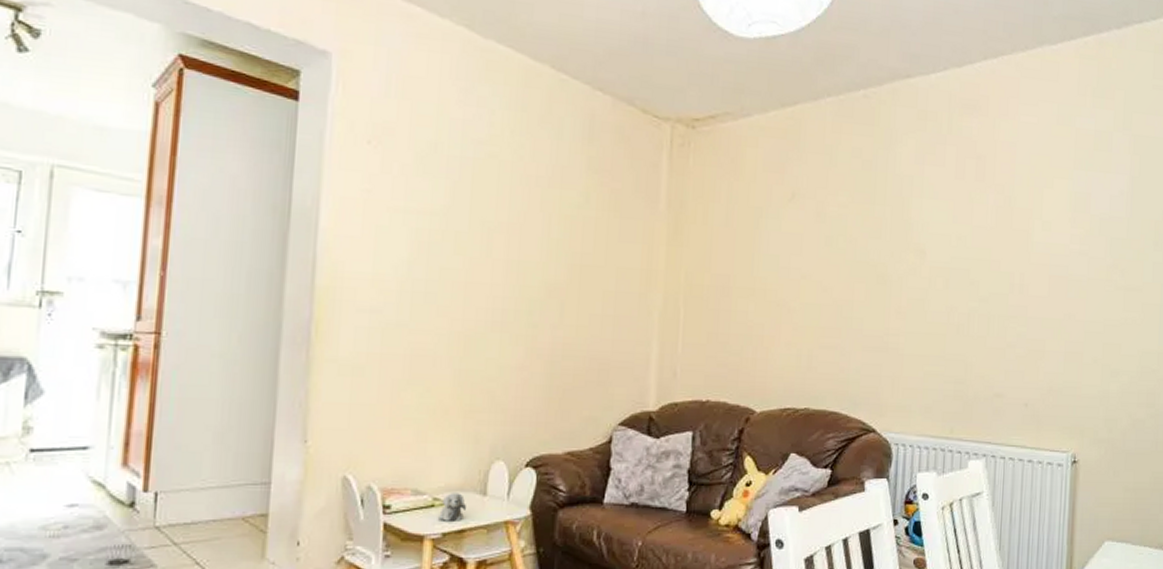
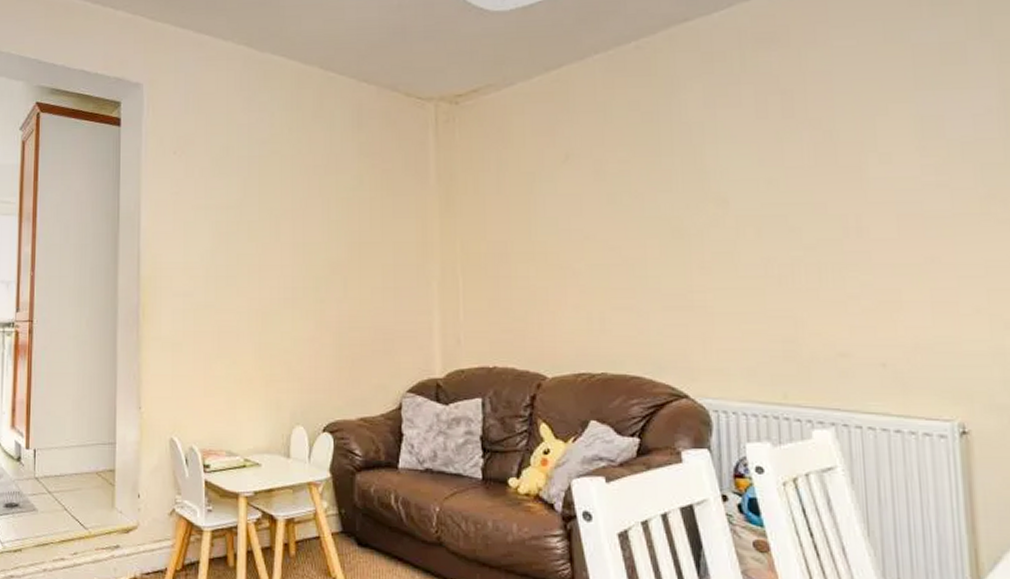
plush toy: present [439,493,467,521] -> none [250,455,274,481]

